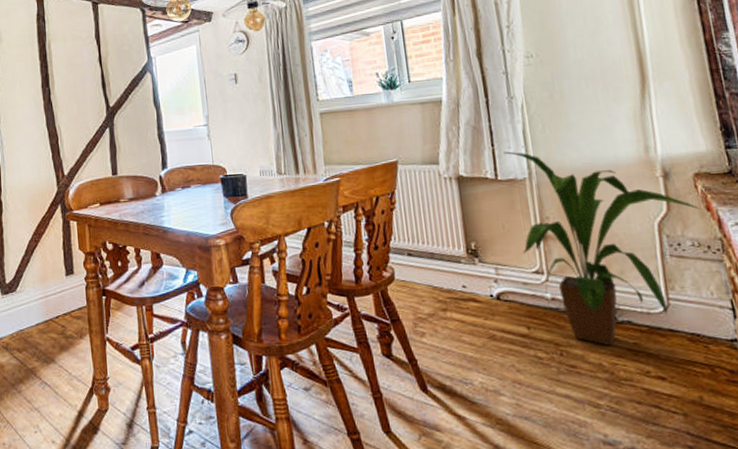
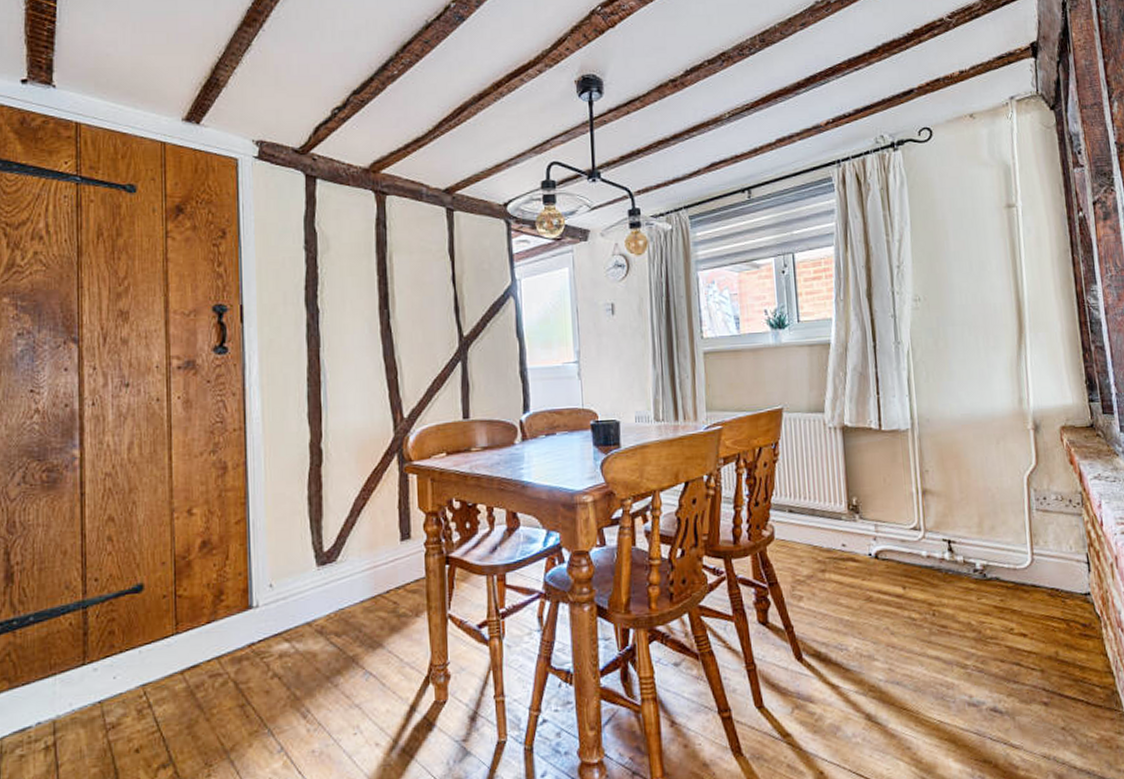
house plant: present [503,151,700,346] -> none [888,400,1065,604]

